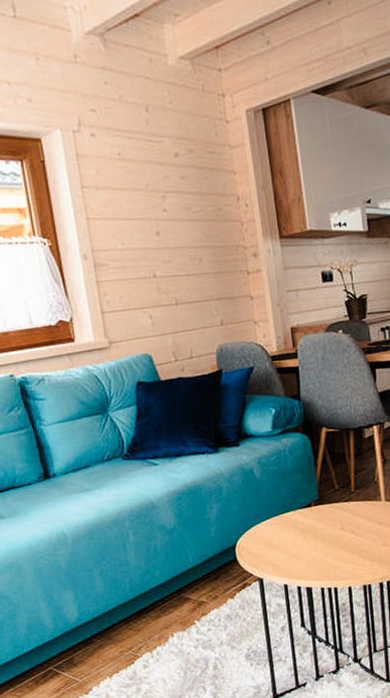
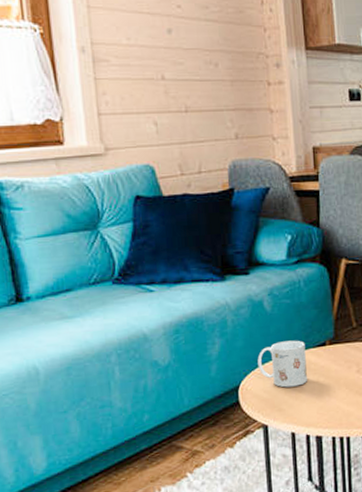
mug: none [251,502,297,545] -> present [257,340,308,388]

